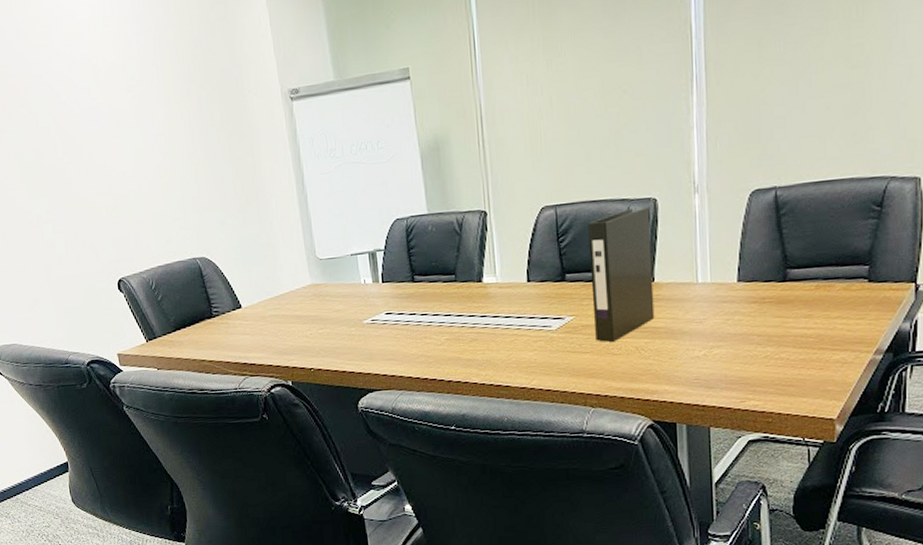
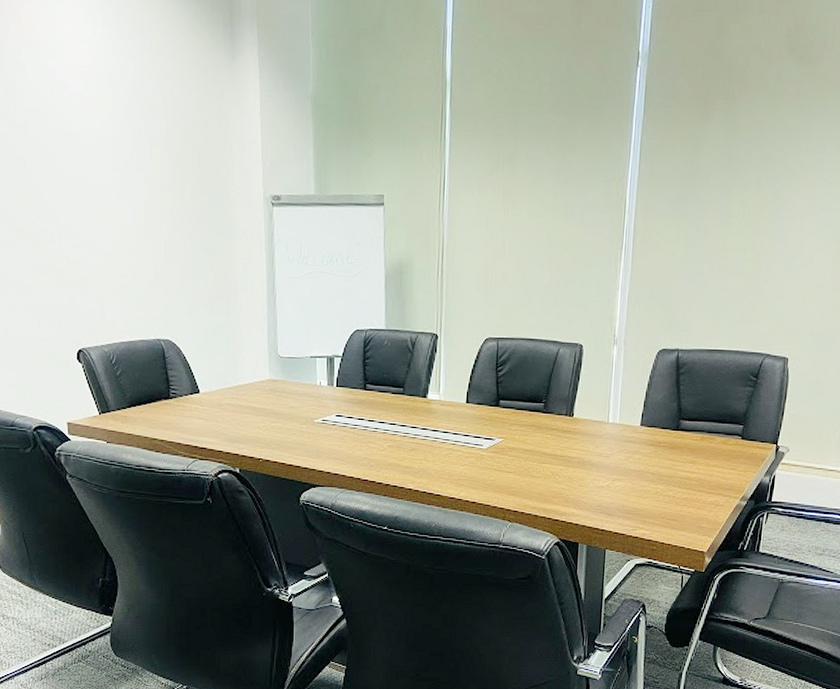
binder: present [588,207,655,342] -> none [519,350,576,465]

